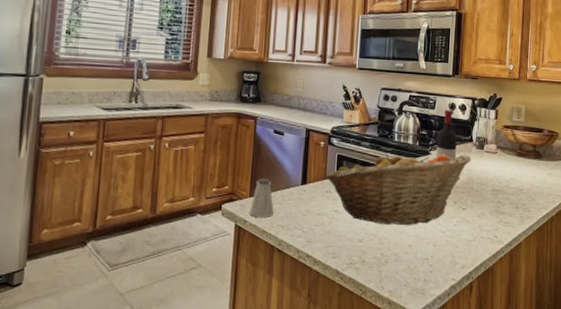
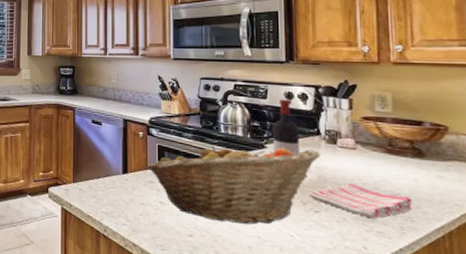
saltshaker: present [249,177,274,217] -> none [74,165,97,203]
dish towel: none [459,183,530,212] -> present [308,183,412,219]

